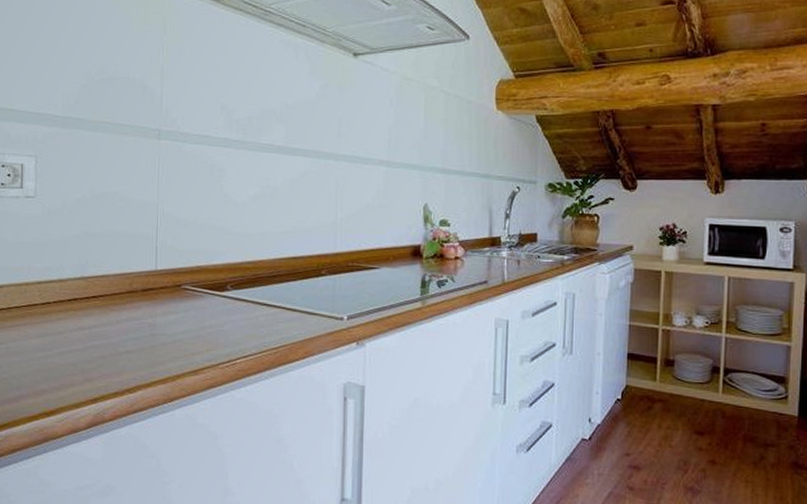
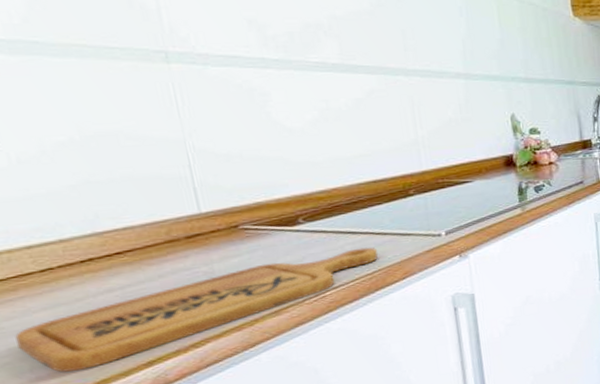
cutting board: none [14,321,286,395] -> present [15,247,378,373]

